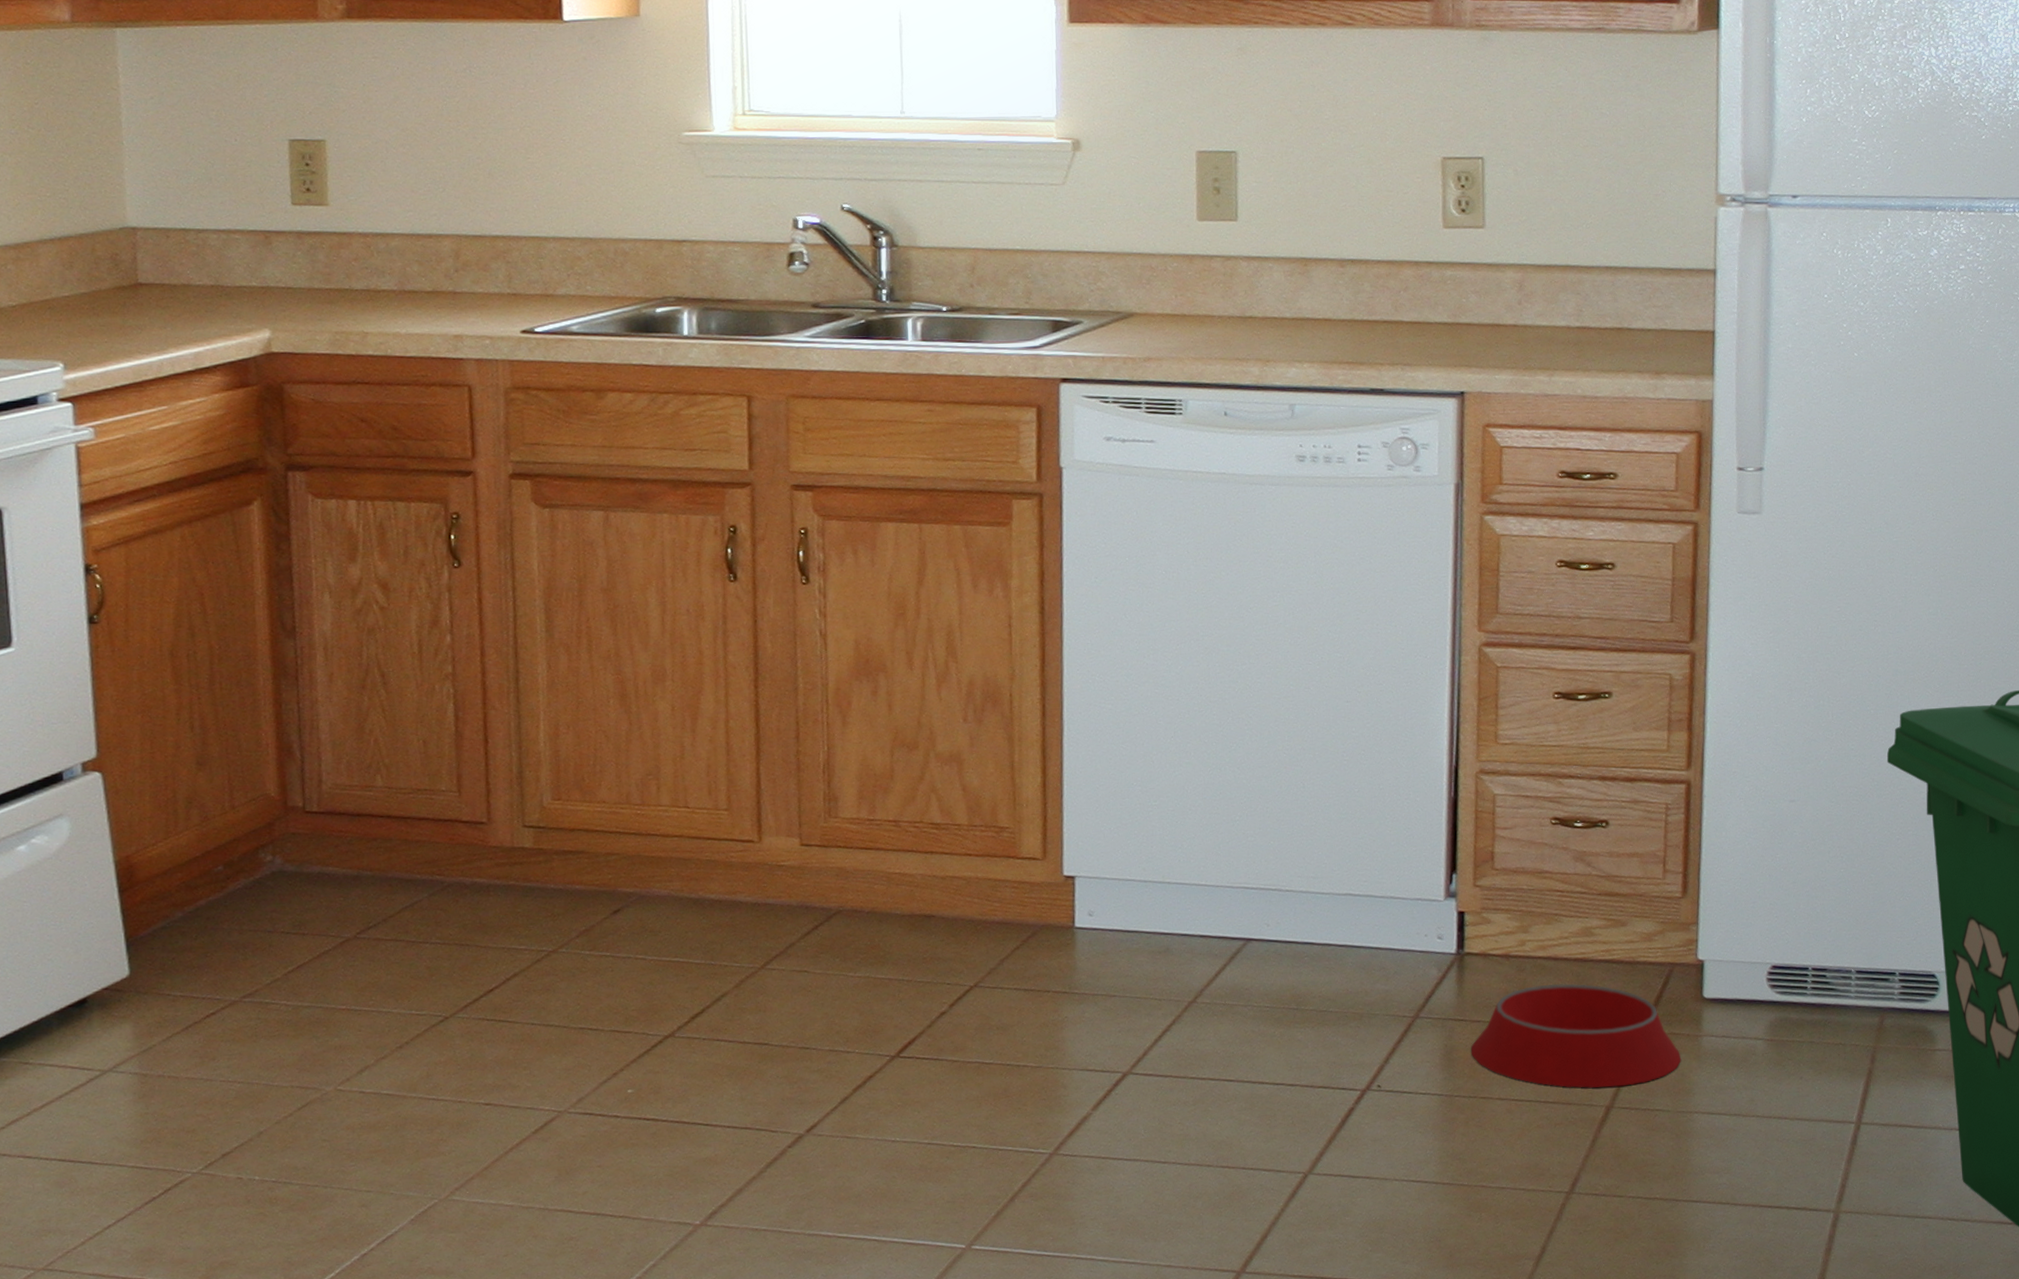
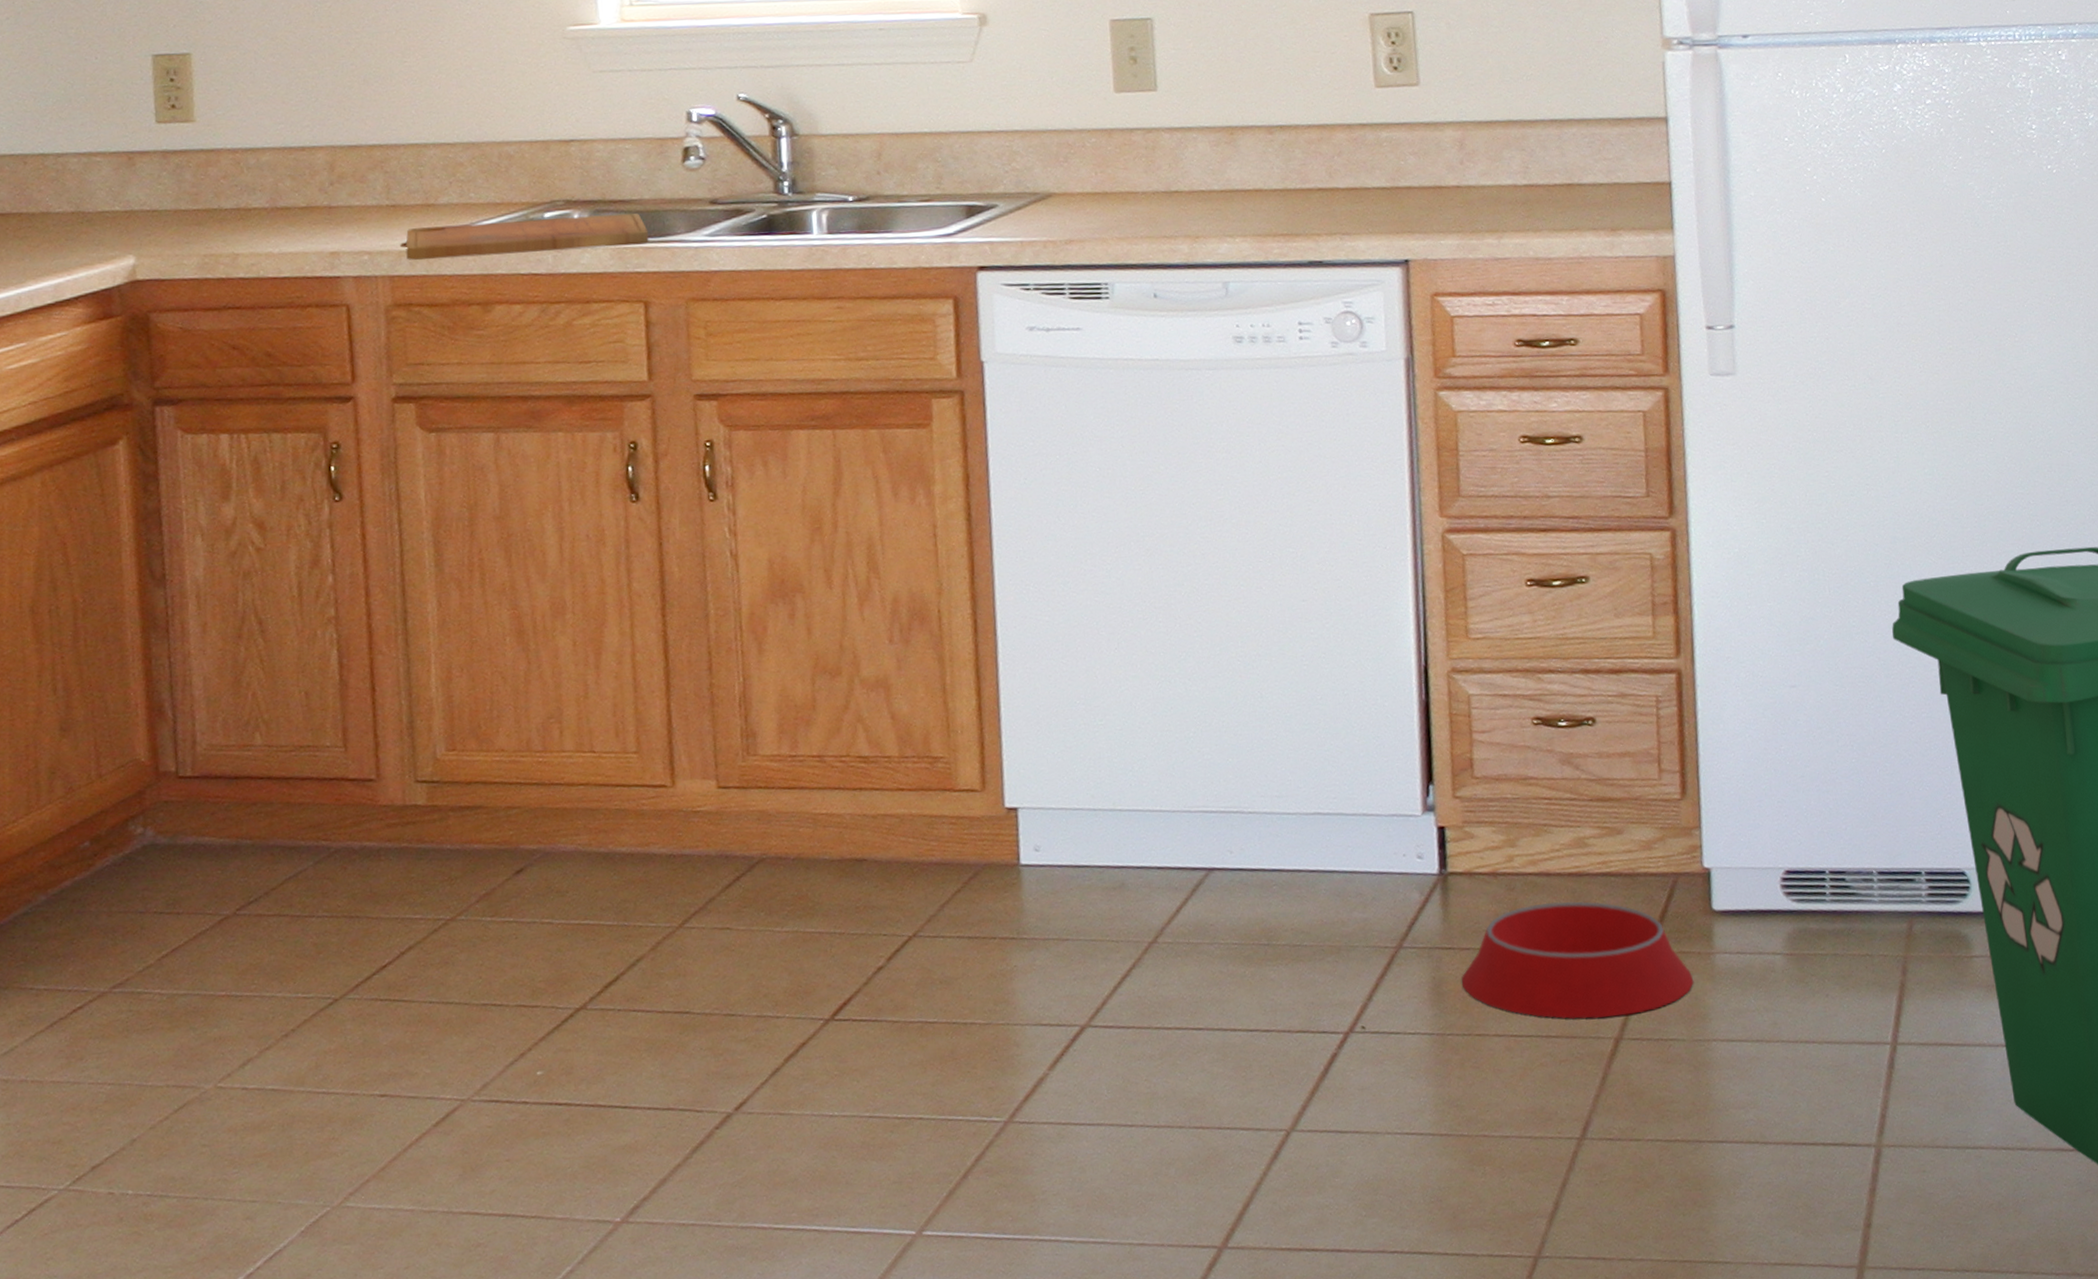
cutting board: none [525,312,754,347] -> present [405,213,649,261]

